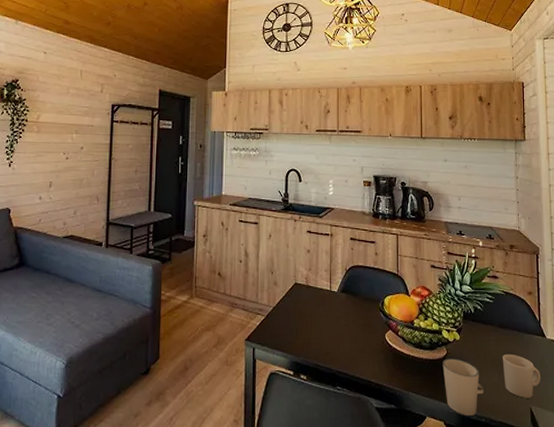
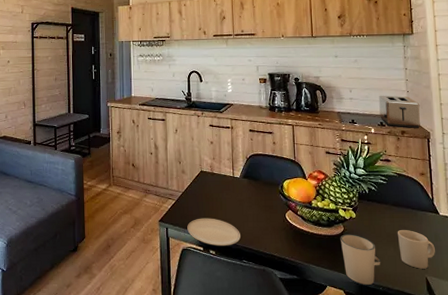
plate: none [277,337,335,370] -> present [187,218,241,246]
toaster: none [488,205,529,244] -> present [379,95,420,129]

